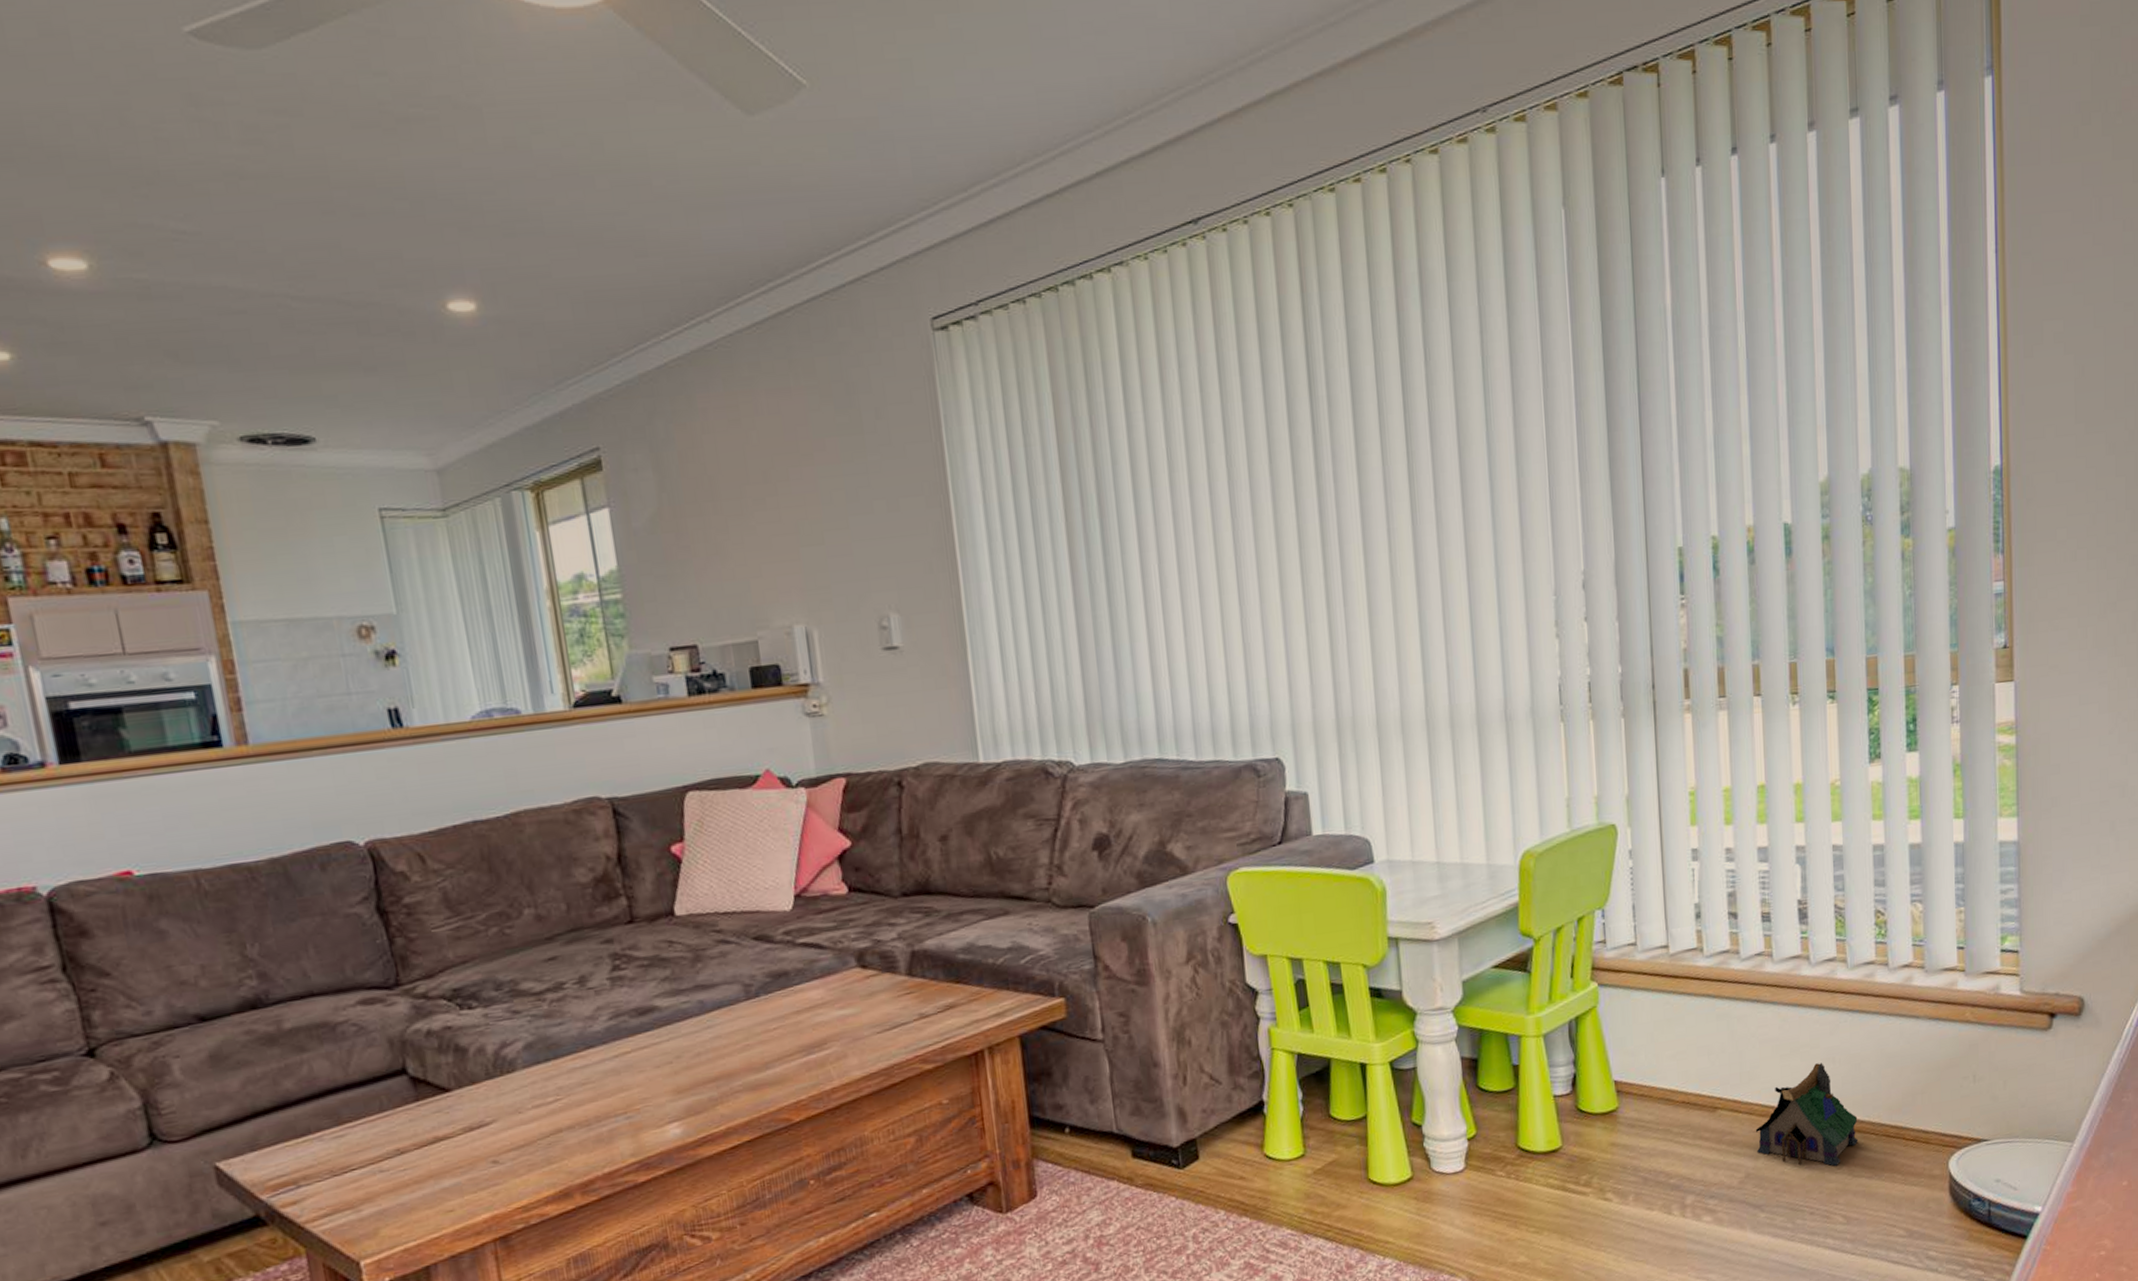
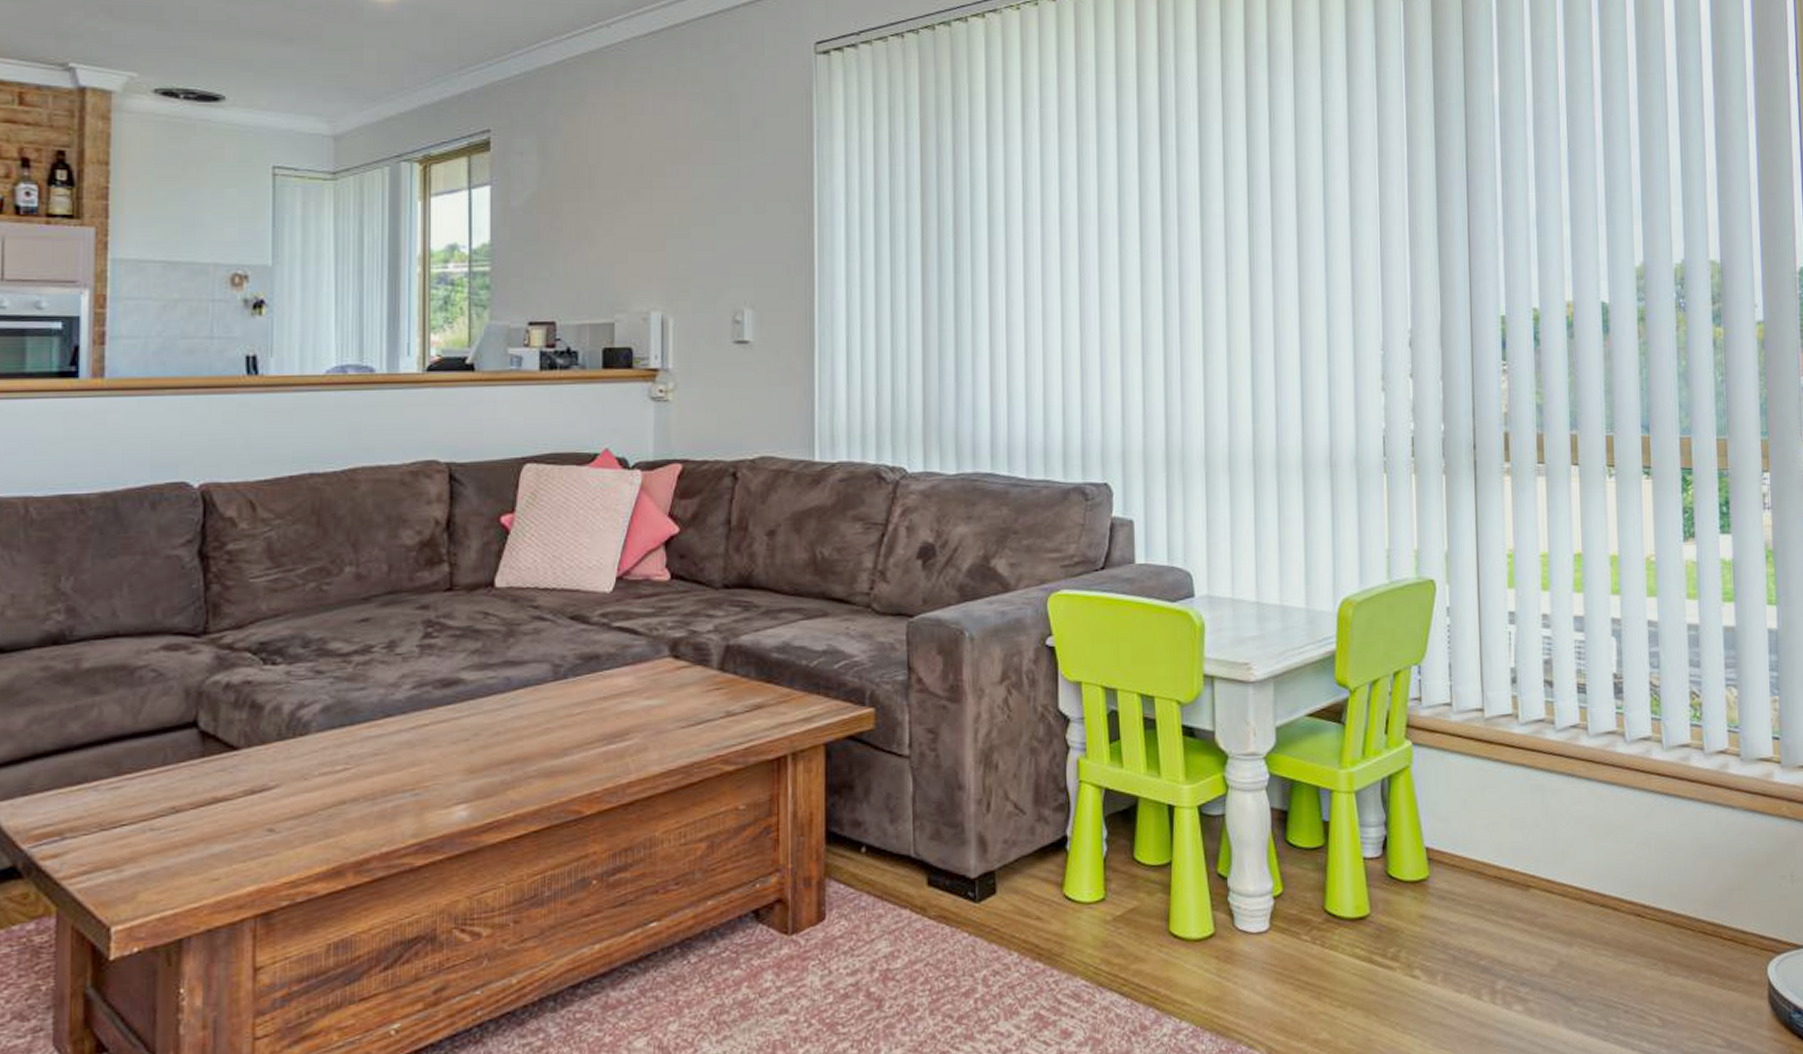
toy house: present [1755,1062,1859,1166] -> none [1568,847,1675,961]

